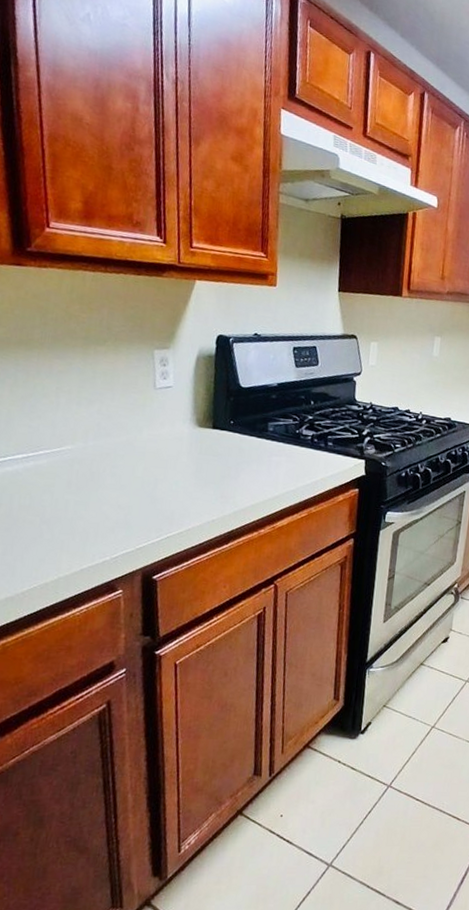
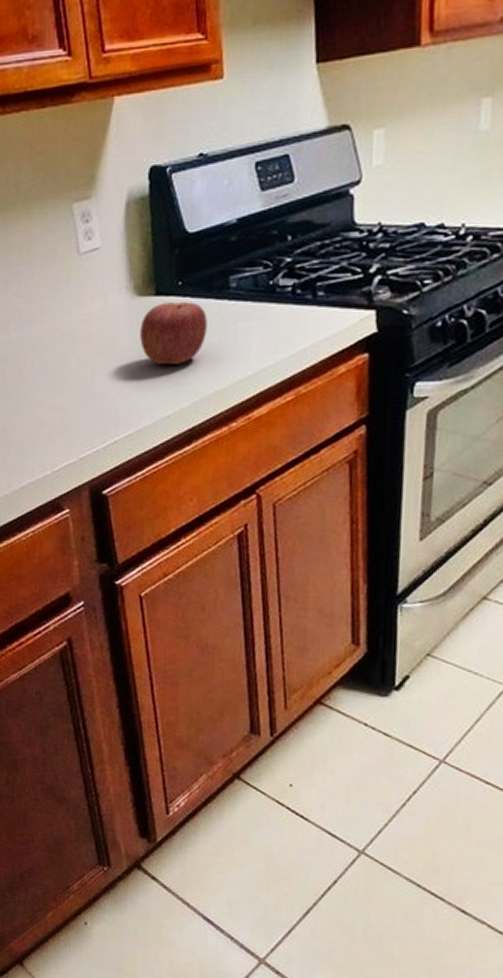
apple: none [196,434,250,482] -> present [140,302,207,364]

